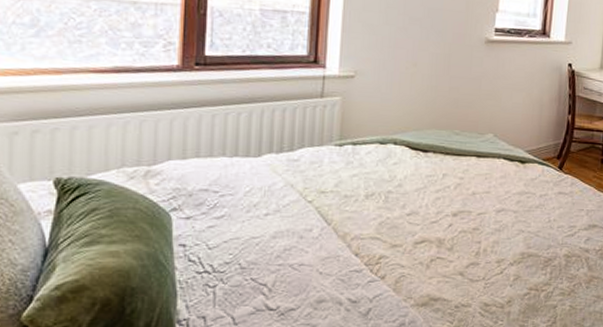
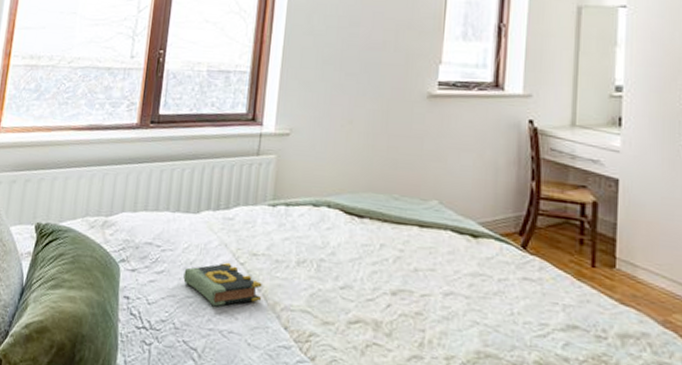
book: none [247,201,332,244] -> present [183,262,262,307]

